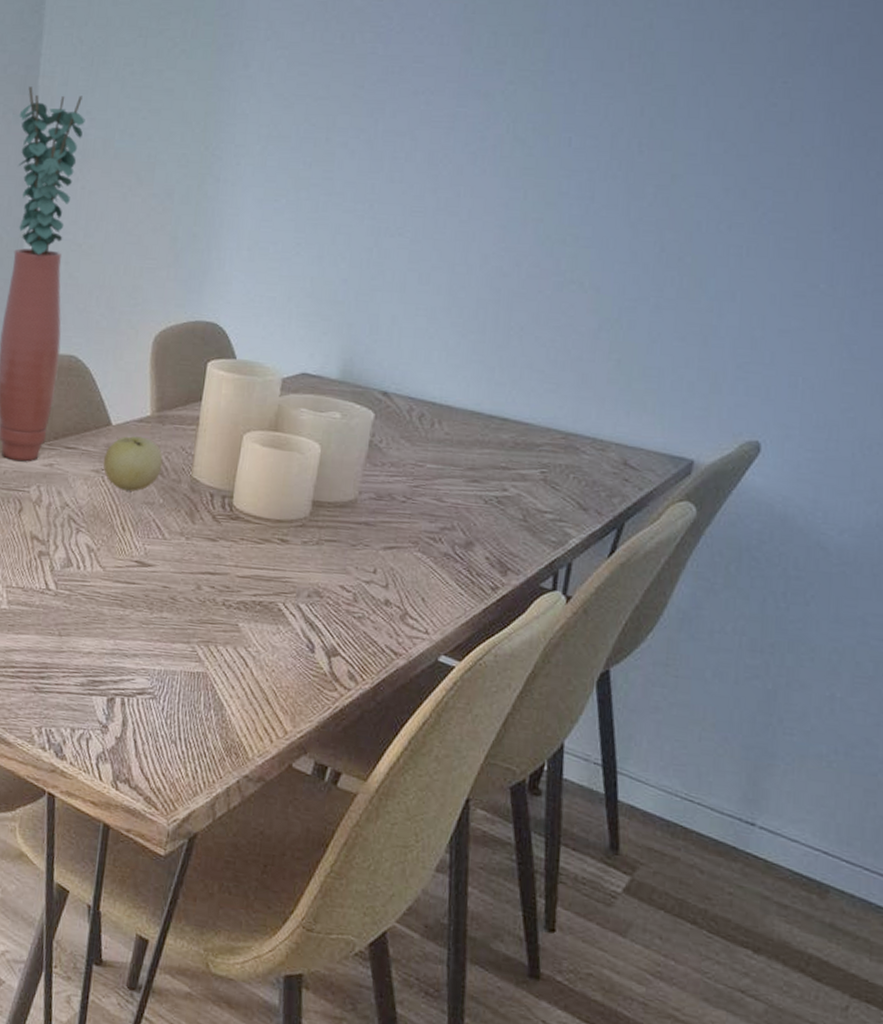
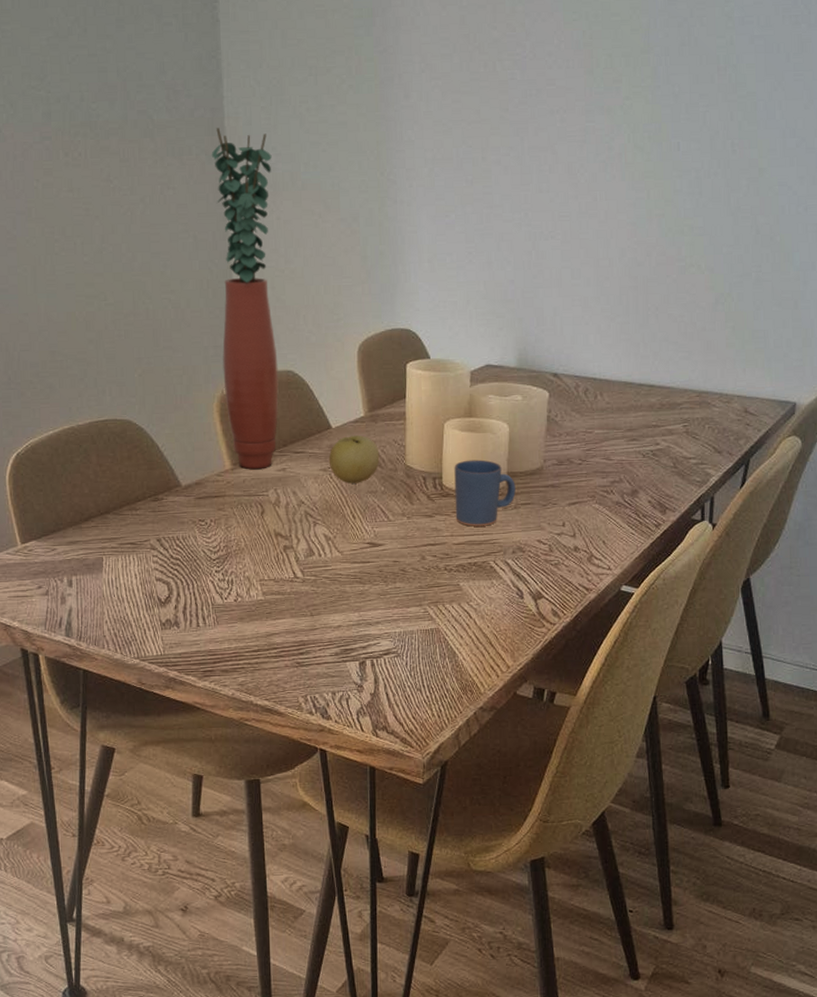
mug: none [243,480,321,561] -> present [454,459,516,527]

